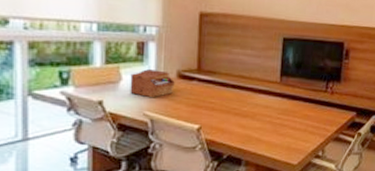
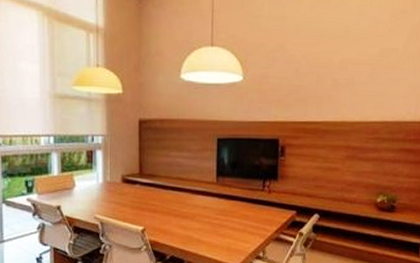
sewing box: present [130,69,175,98] -> none [82,176,120,202]

